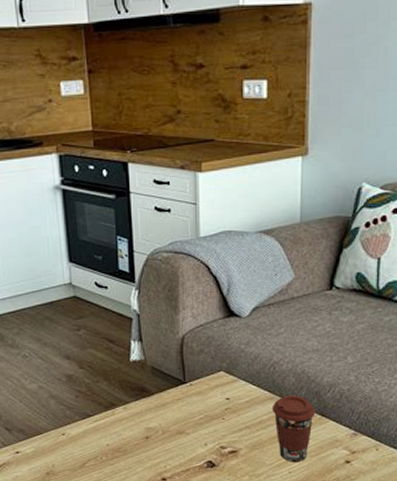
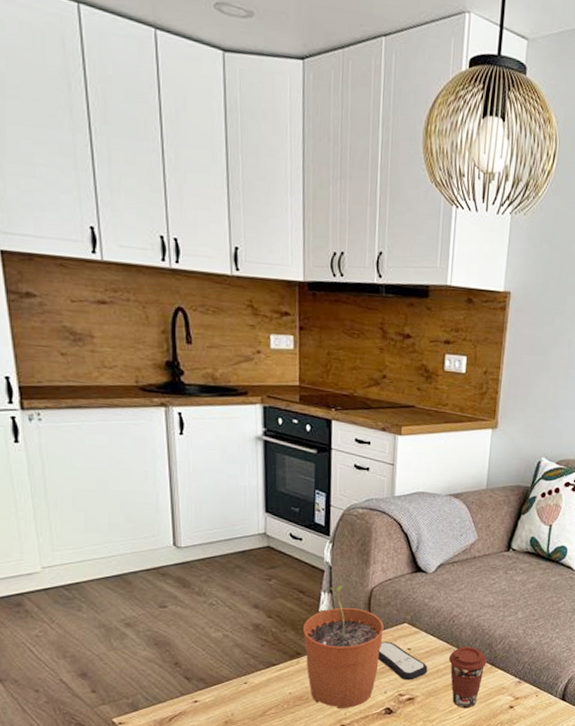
plant pot: none [116,334,199,462] -> present [303,586,384,709]
remote control: none [195,391,250,432] -> present [378,641,428,680]

